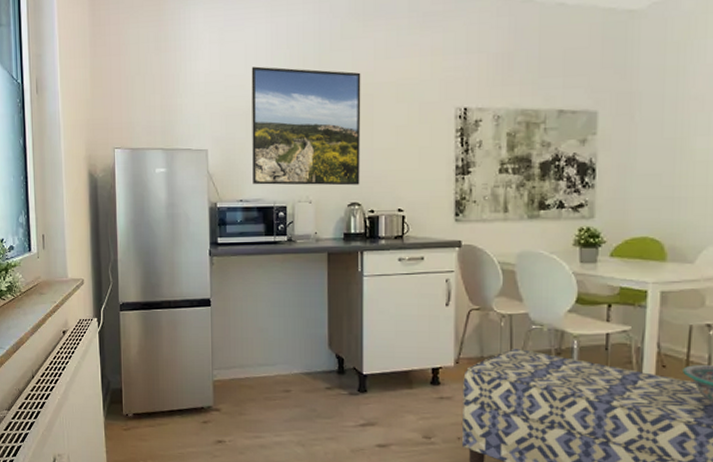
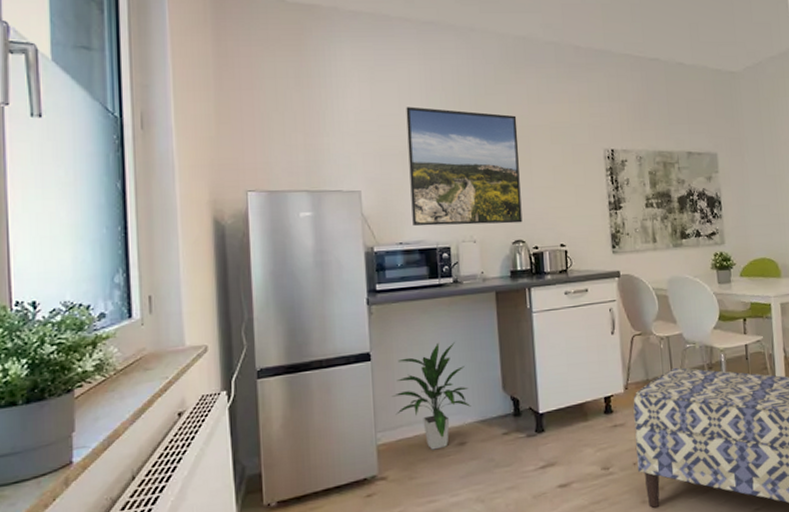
indoor plant: none [227,296,298,393] -> present [391,342,471,450]

